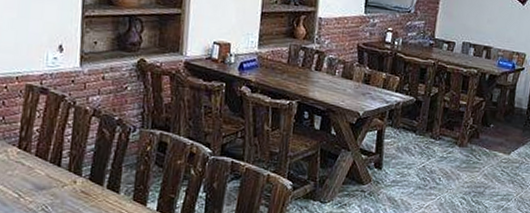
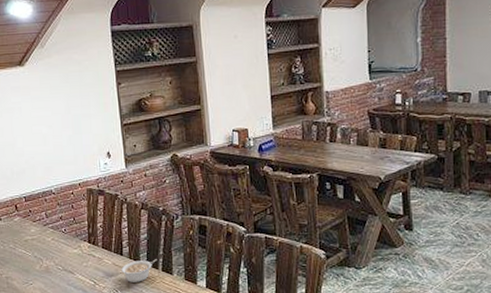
legume: none [56,174,103,199] -> present [121,259,157,282]

